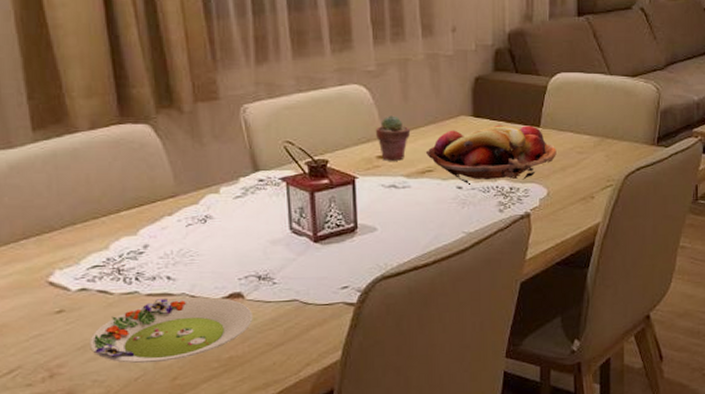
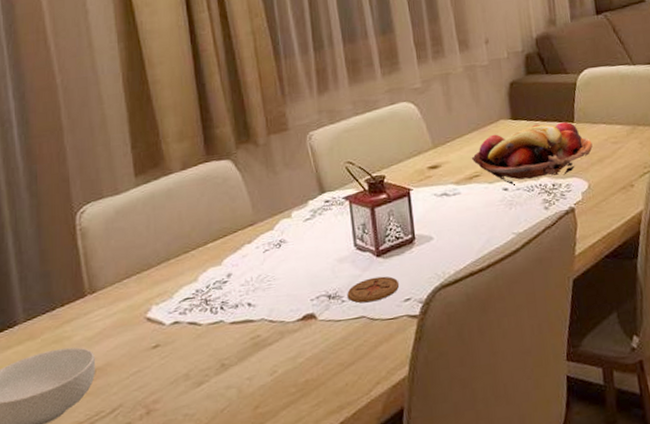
salad plate: present [89,297,253,364] -> none [181,320,325,395]
coaster: none [279,262,337,287] -> present [347,276,400,303]
potted succulent: present [376,115,411,161] -> none [425,127,457,171]

